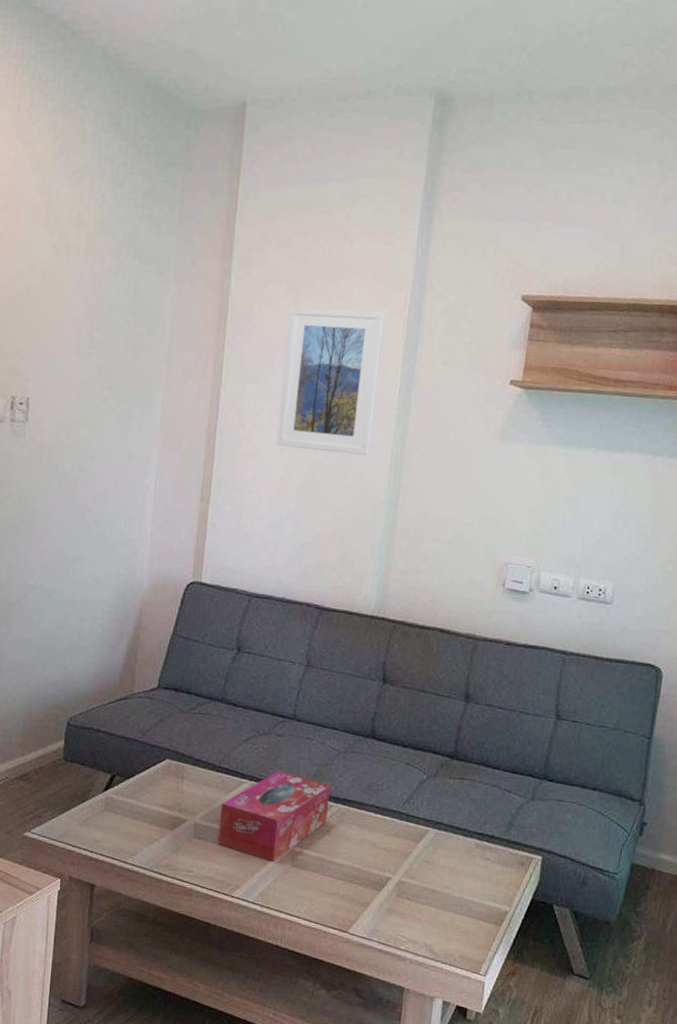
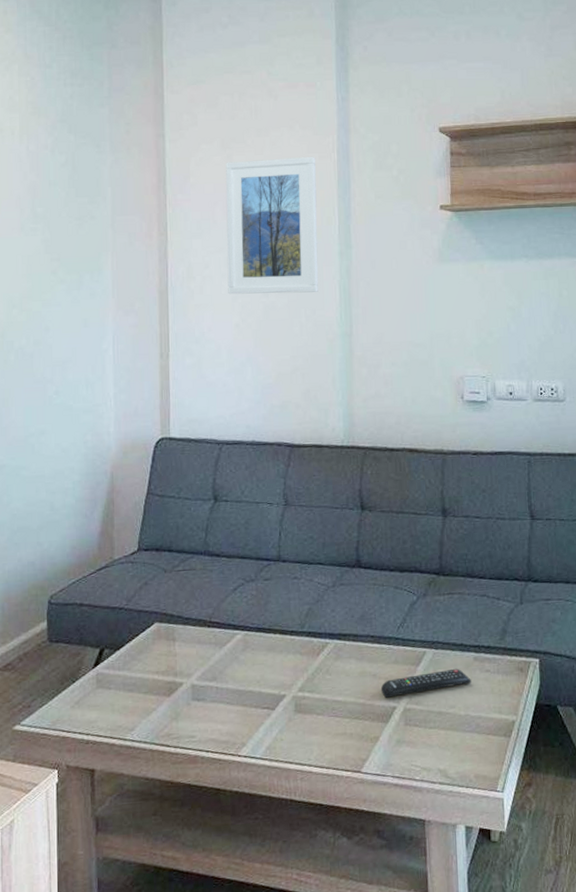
tissue box: present [217,770,331,862] -> none [216,615,325,712]
remote control: none [378,850,470,869] -> present [380,668,471,698]

